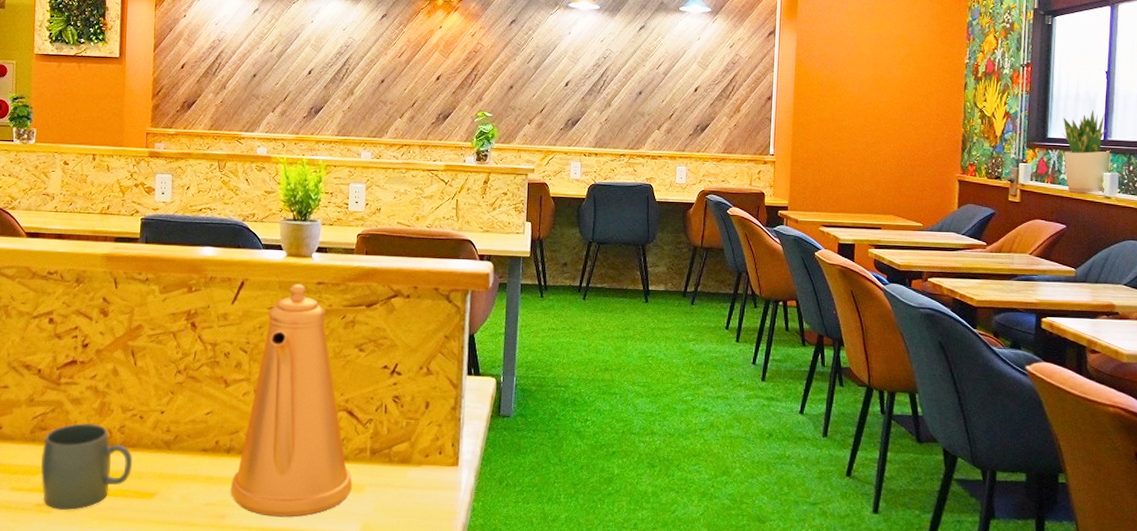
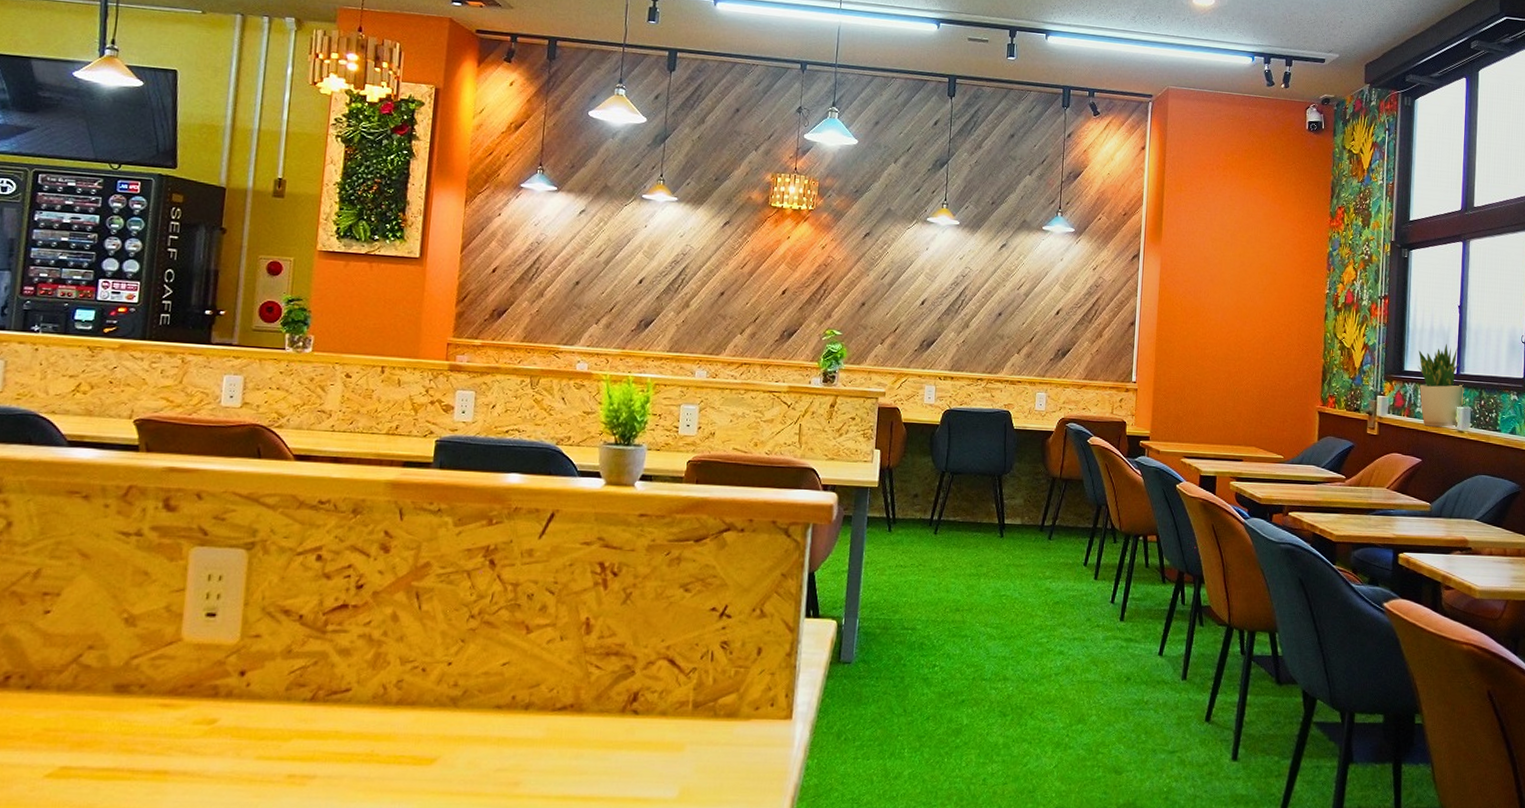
mug: present [40,422,132,510] -> none [295,677,410,781]
coffee pot: present [230,284,352,517] -> none [526,516,671,783]

